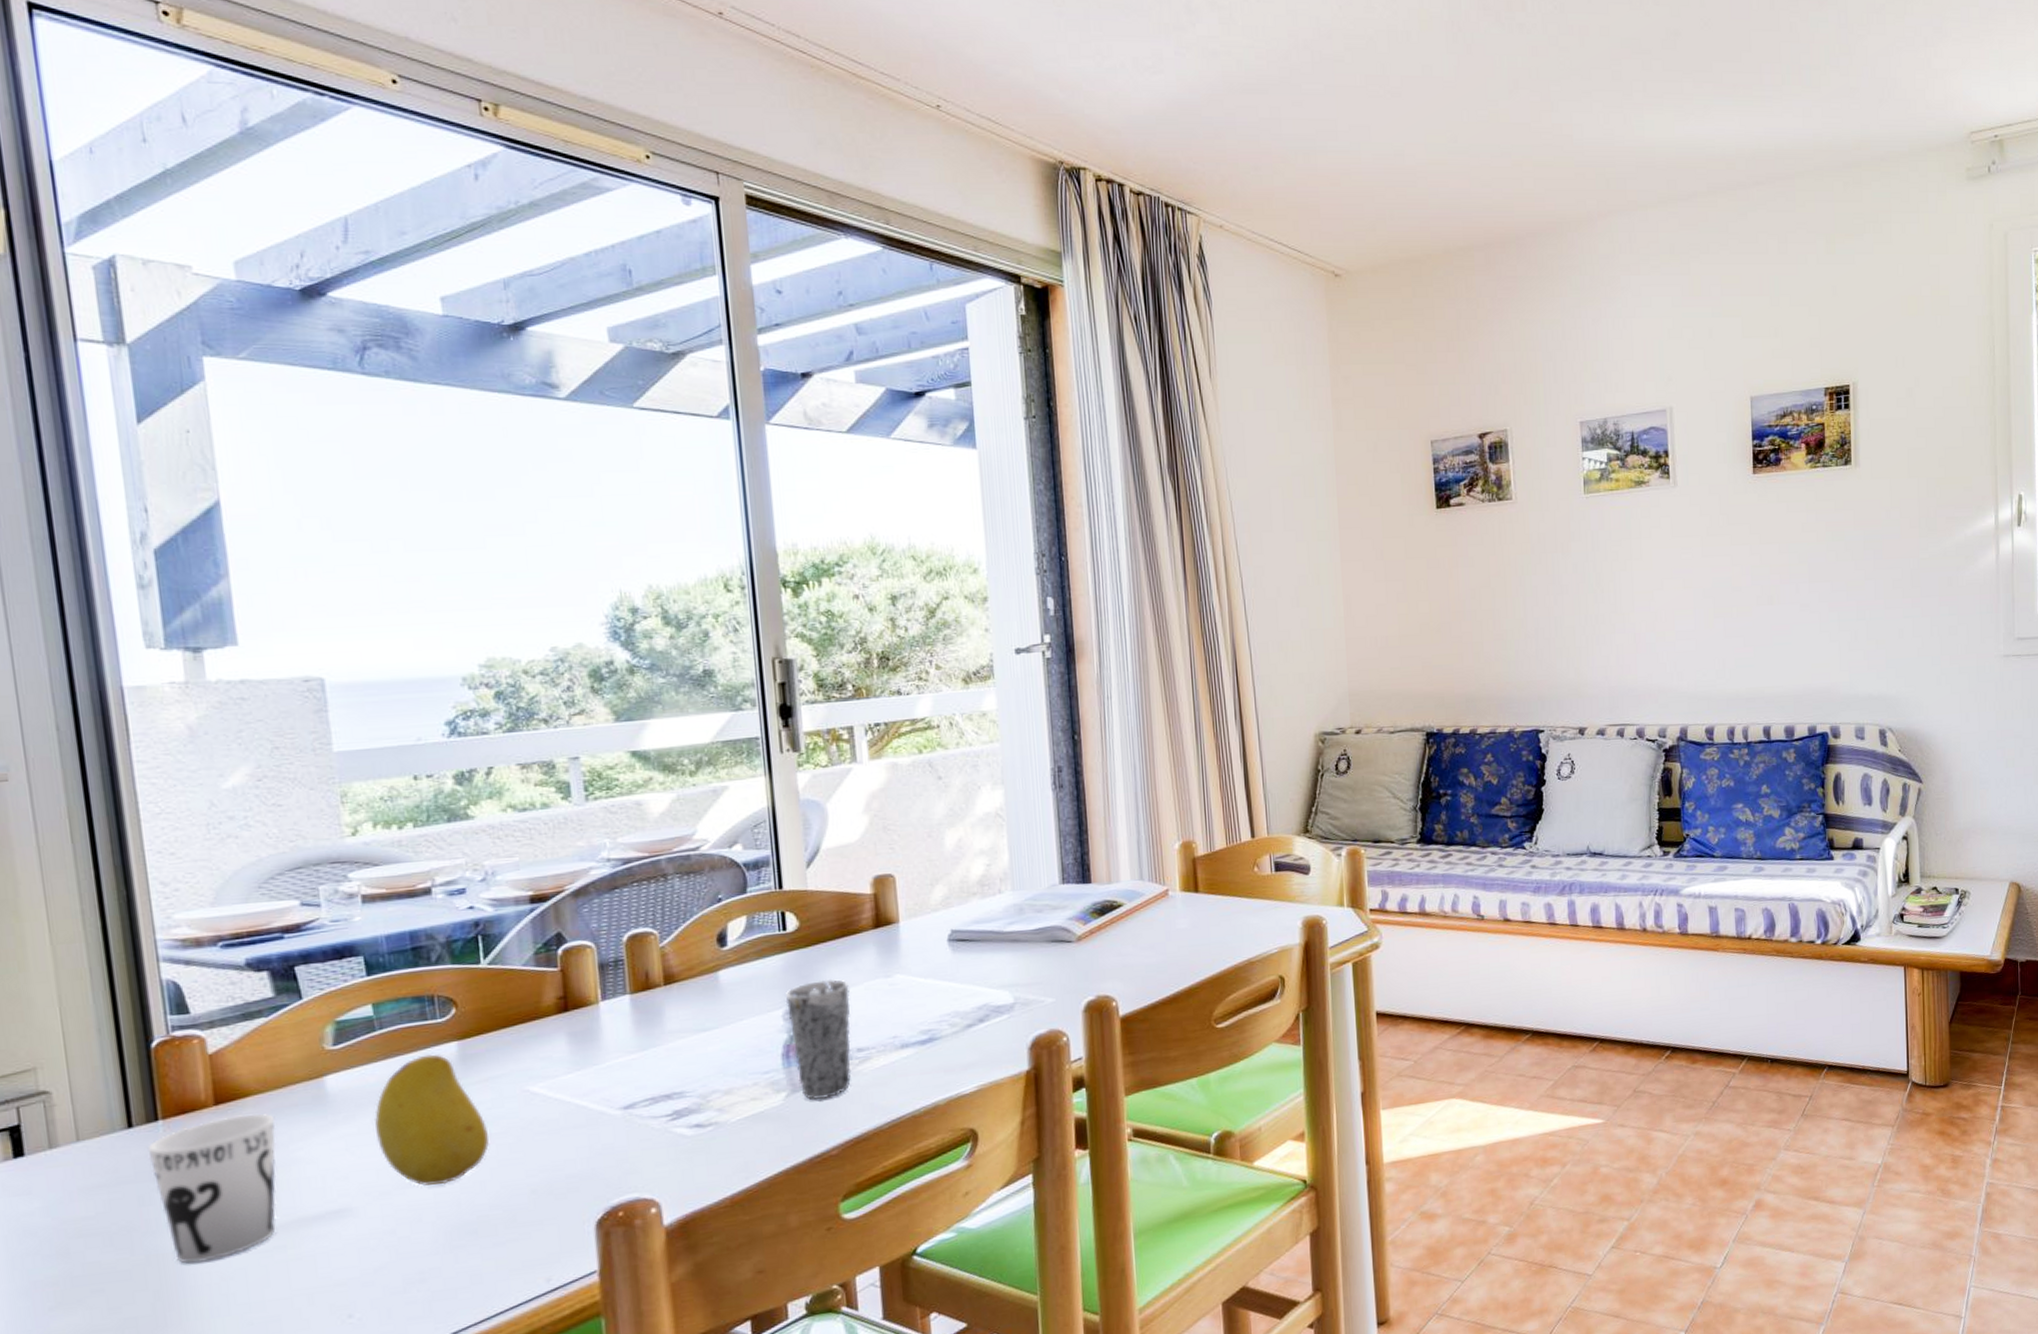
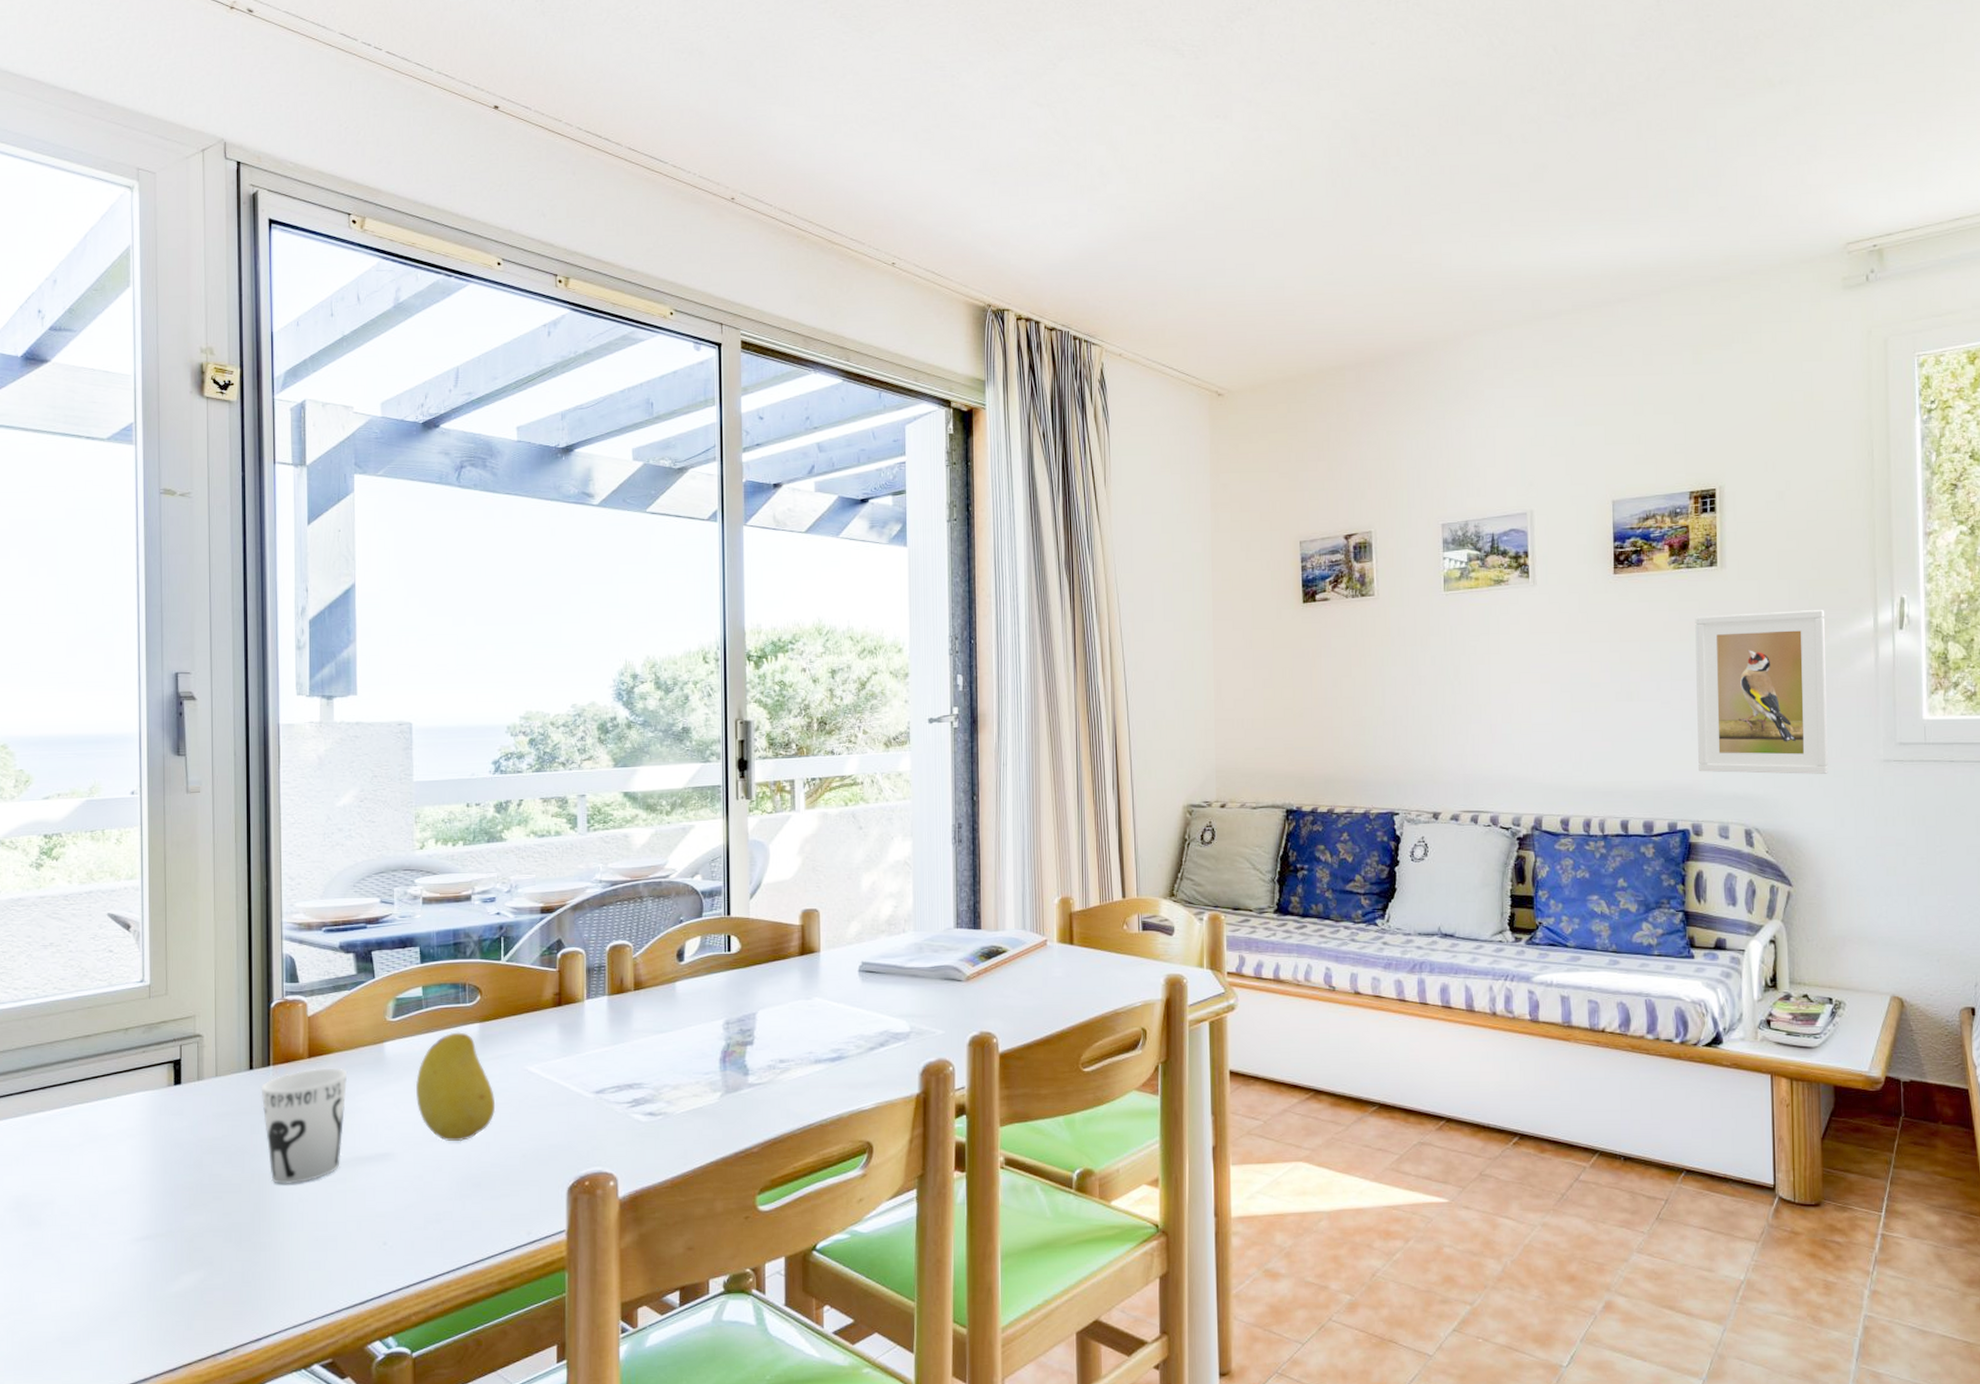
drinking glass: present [785,978,852,1101] -> none [726,996,777,1102]
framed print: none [1831,508,1954,675] -> present [1695,610,1828,774]

